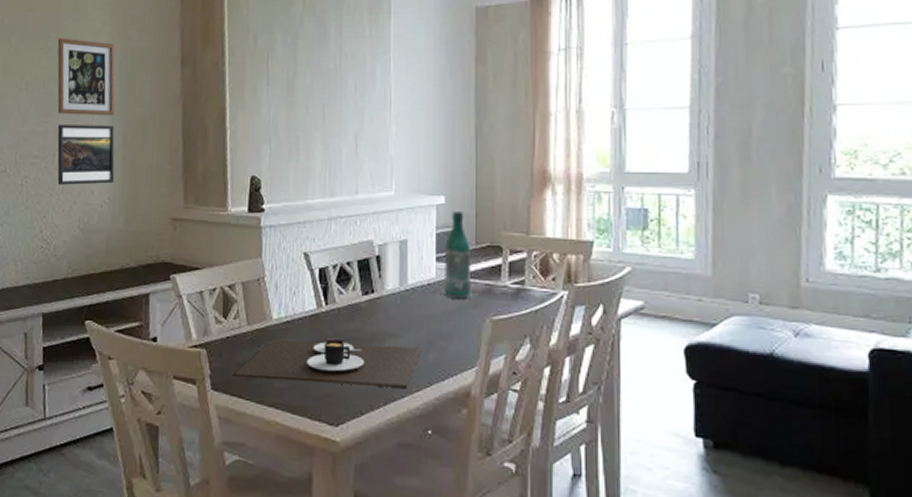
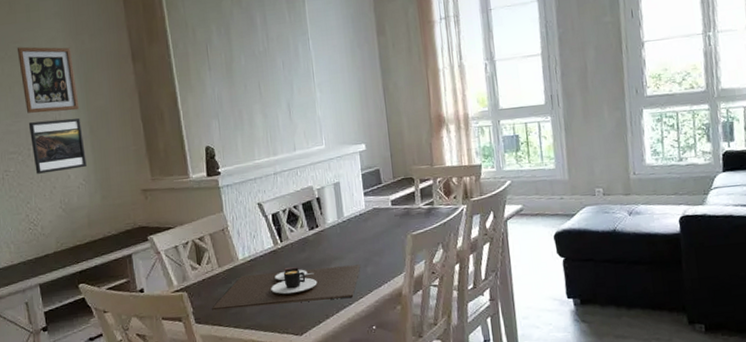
bottle: present [441,211,473,299] -> none [369,154,396,223]

